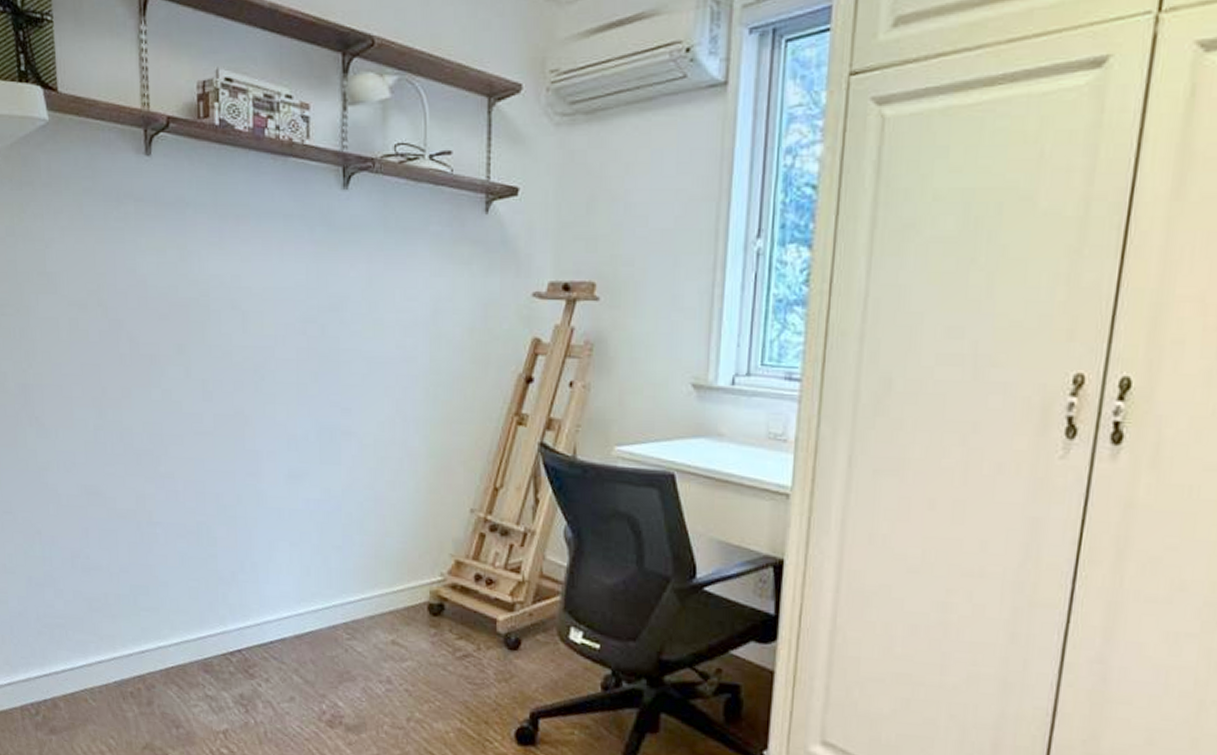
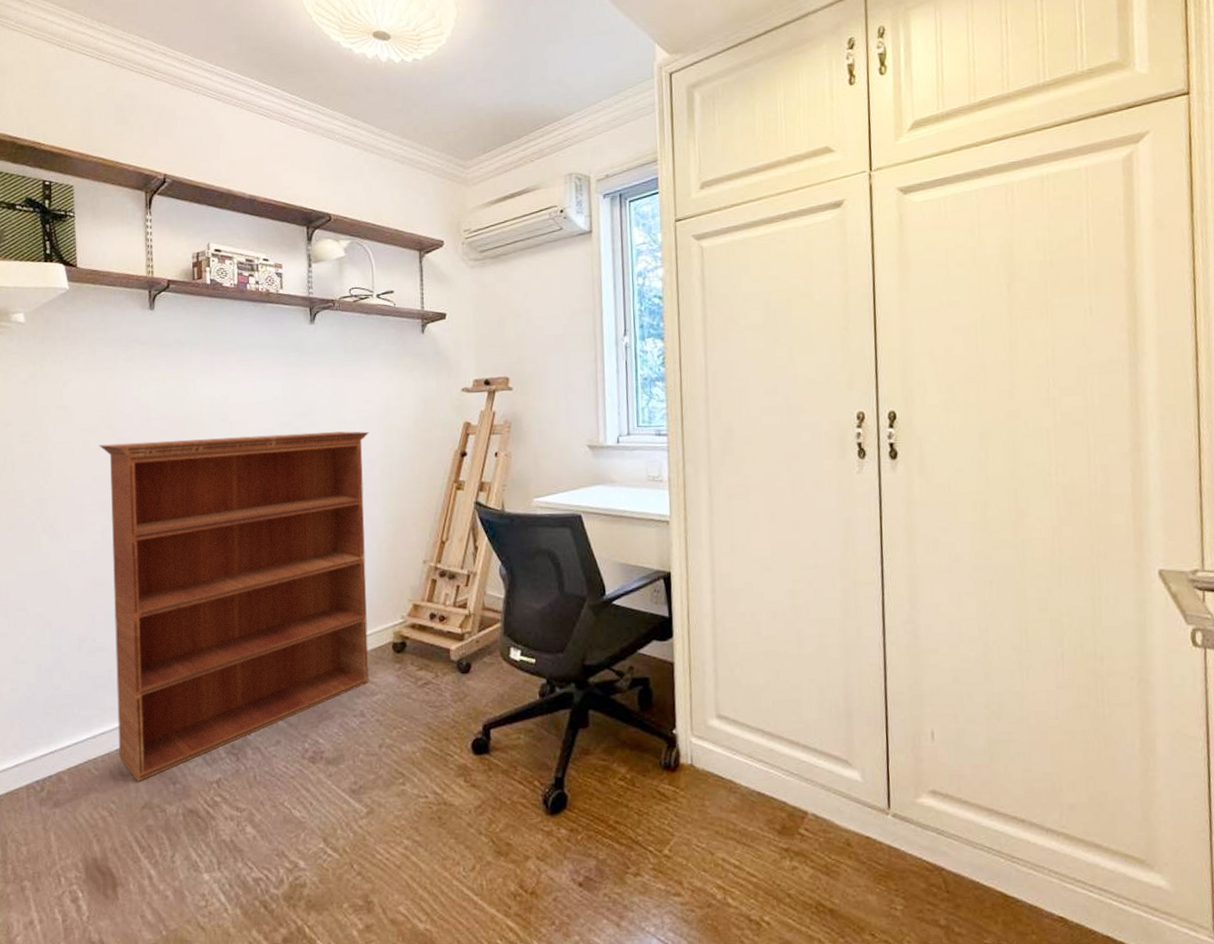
bookcase: none [89,325,412,720] -> present [99,431,370,782]

